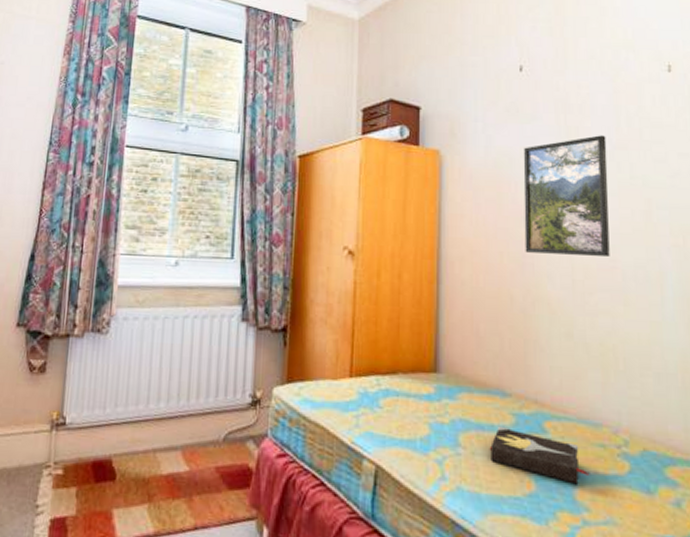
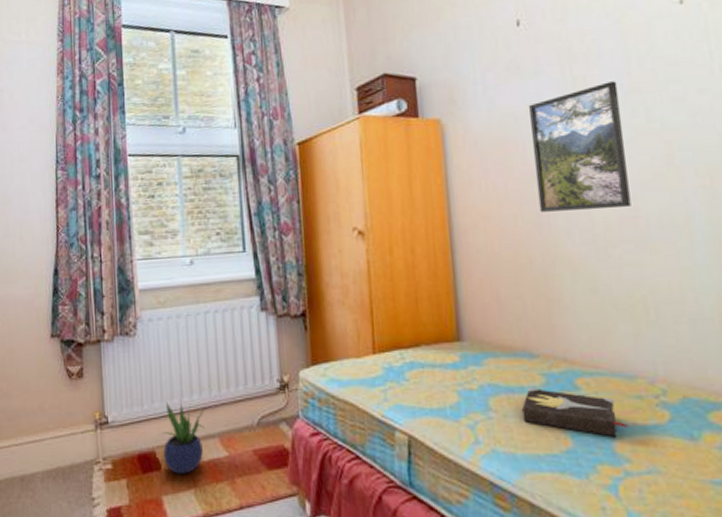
potted plant: none [120,406,170,487] -> present [162,401,205,474]

